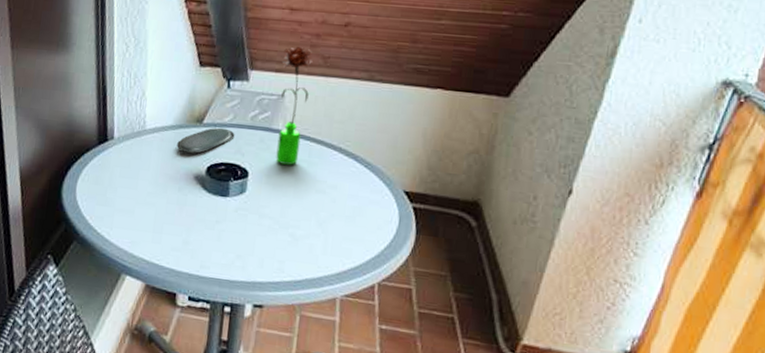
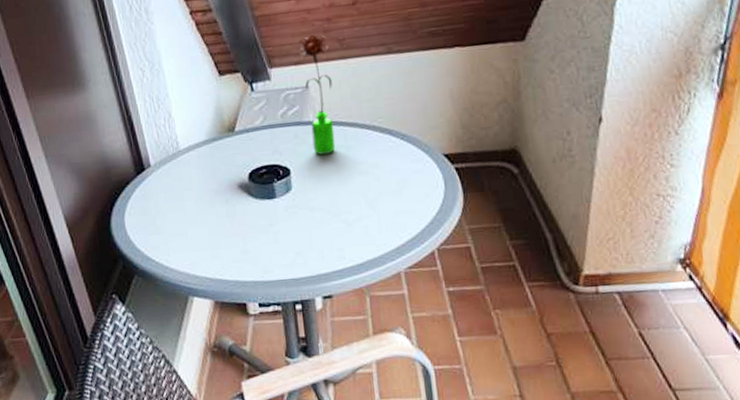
oval tray: present [177,127,235,153] -> none [214,131,269,164]

